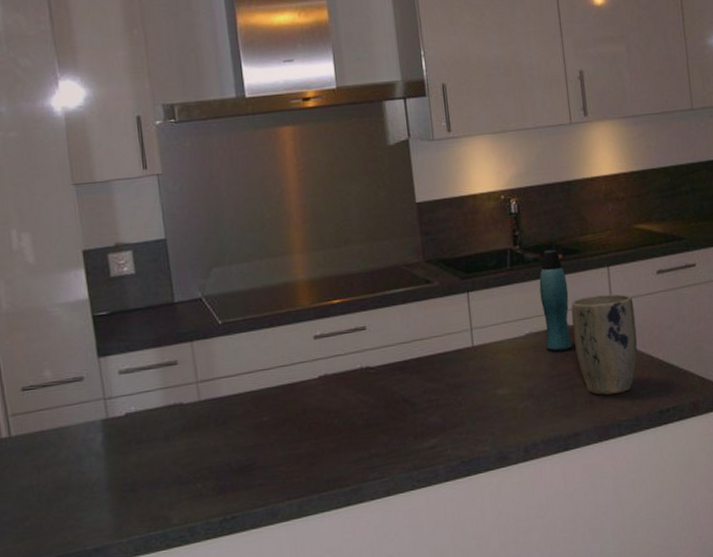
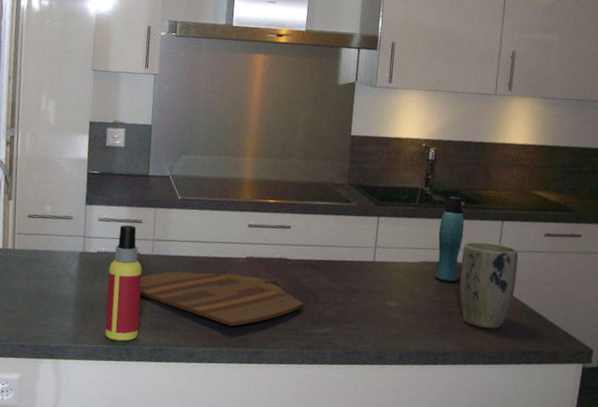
spray bottle: none [144,370,200,522] -> present [105,225,142,341]
cutting board: none [189,396,401,466] -> present [140,271,304,326]

